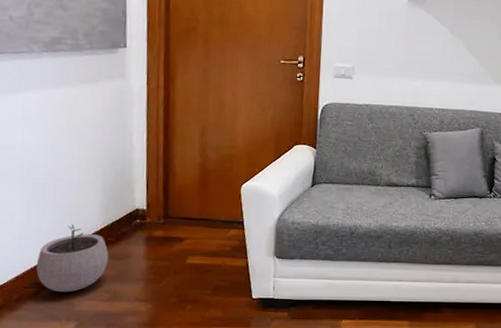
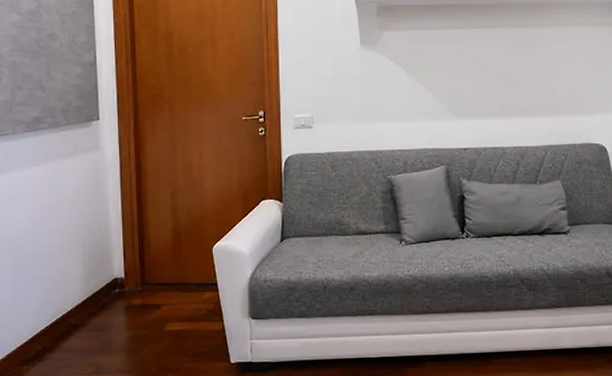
plant pot: present [36,224,109,293] -> none [25,298,92,369]

